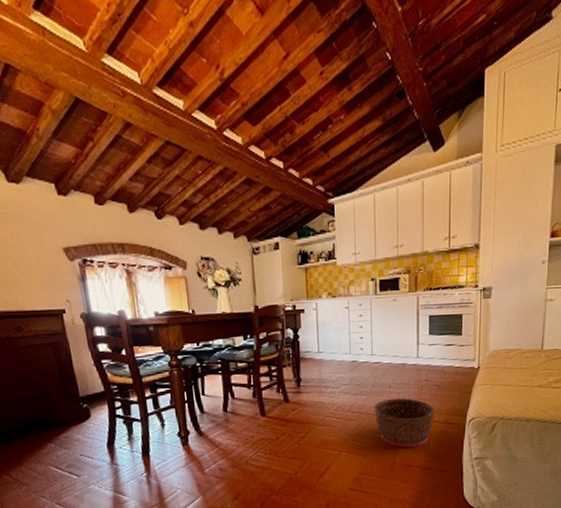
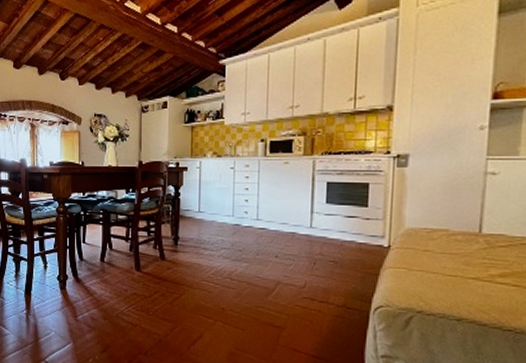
basket: present [374,397,435,448] -> none [256,269,330,330]

